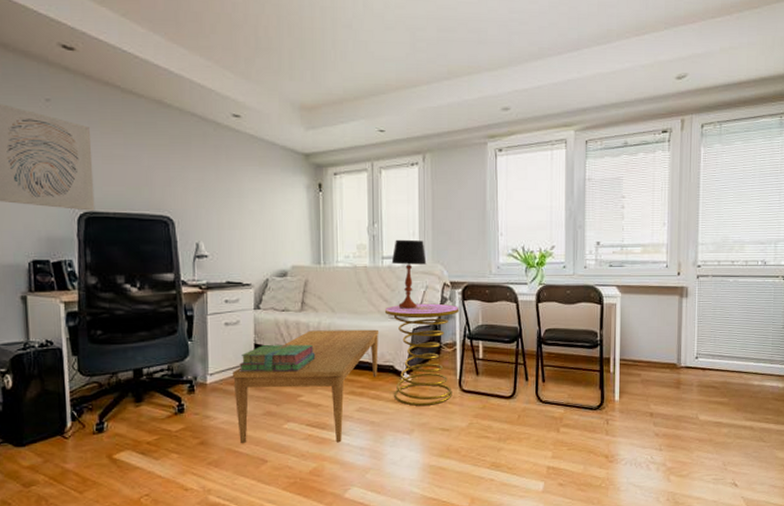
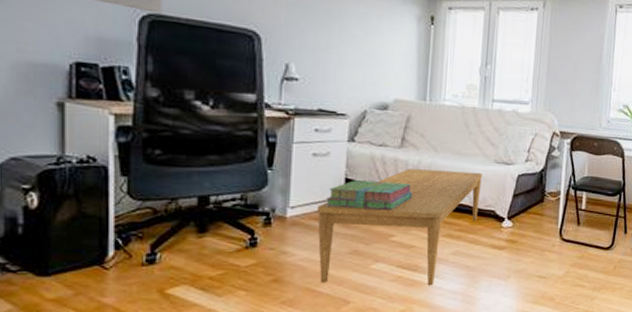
side table: present [384,303,459,406] -> none [490,150,567,252]
table lamp: present [391,239,427,309] -> none [502,83,538,155]

